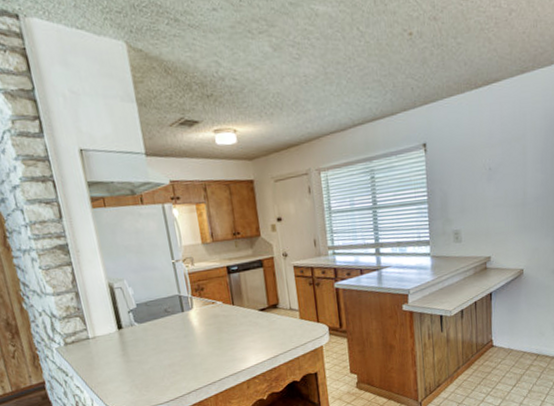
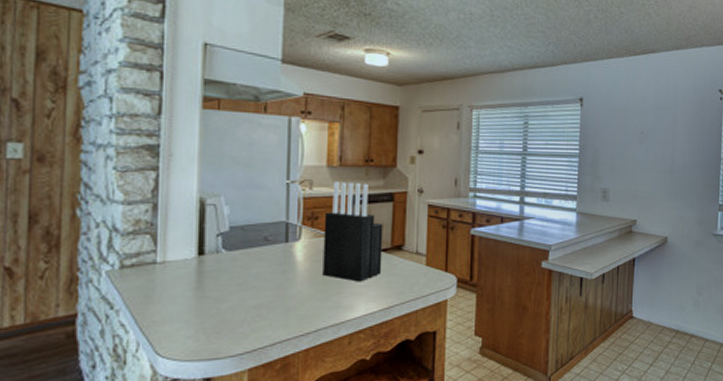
knife block: none [208,254,264,339] -> present [323,181,383,282]

